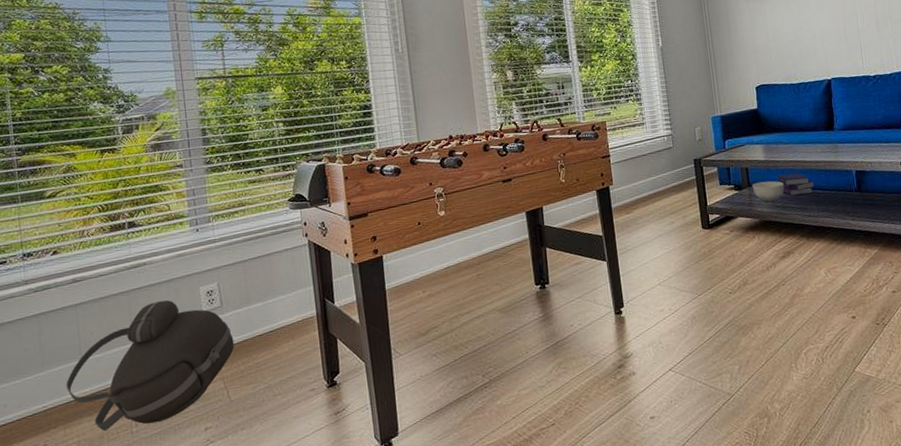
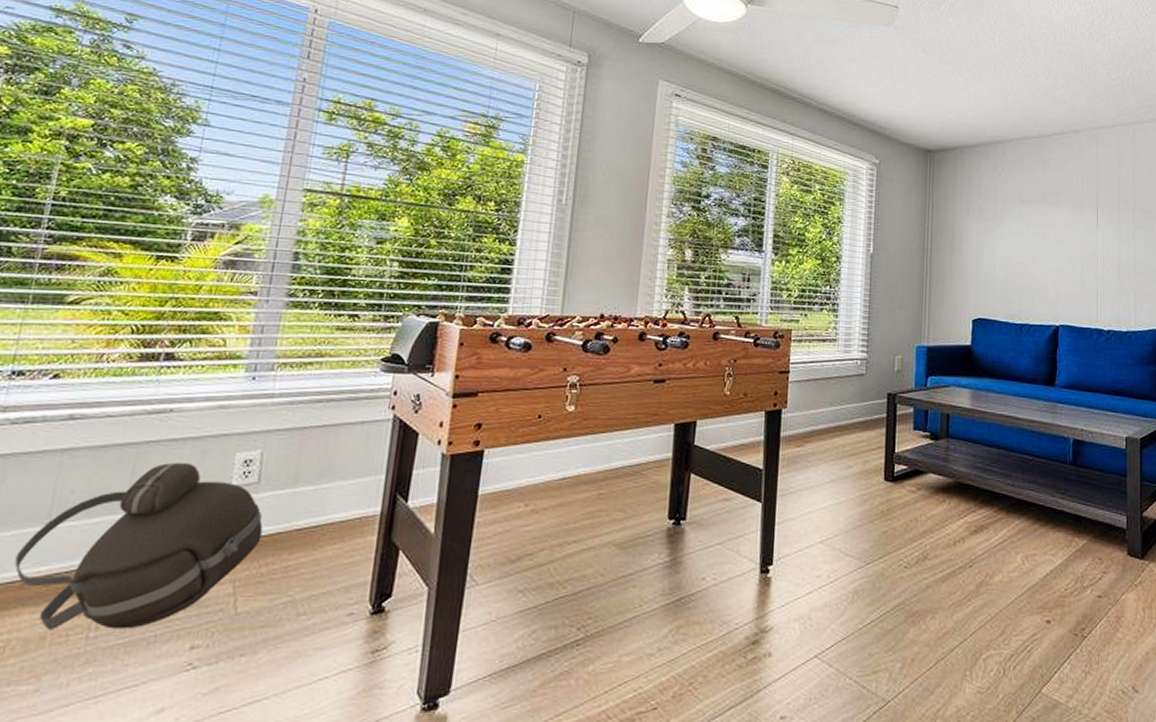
bowl: present [752,180,785,202] -> none [951,434,989,460]
book: present [777,173,814,196] -> none [982,429,1023,459]

